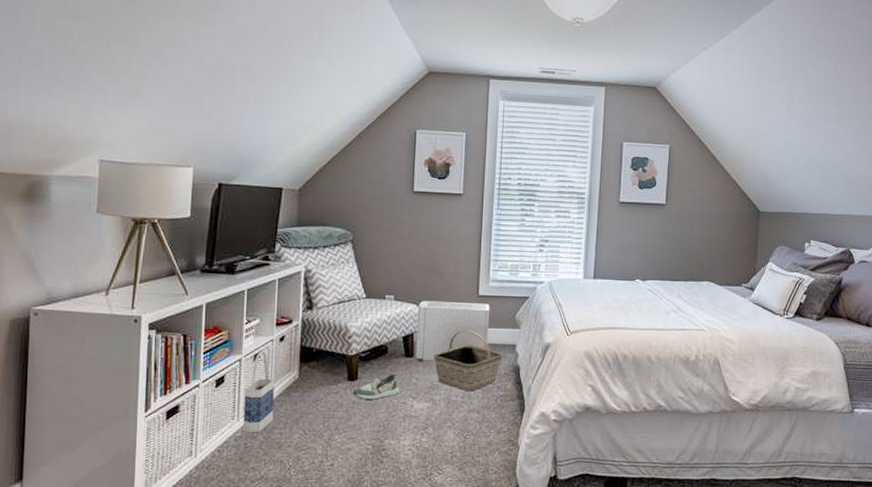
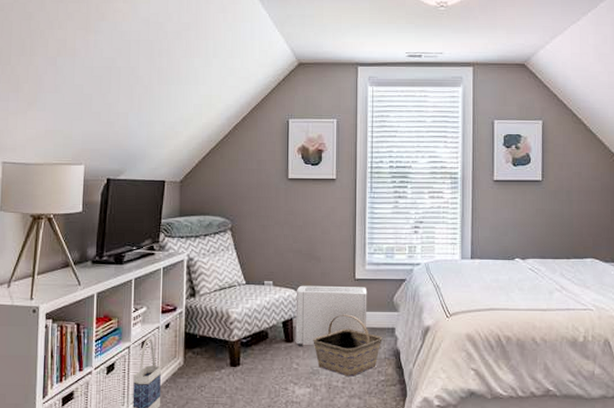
shoe: present [352,373,399,400] -> none [235,359,280,385]

